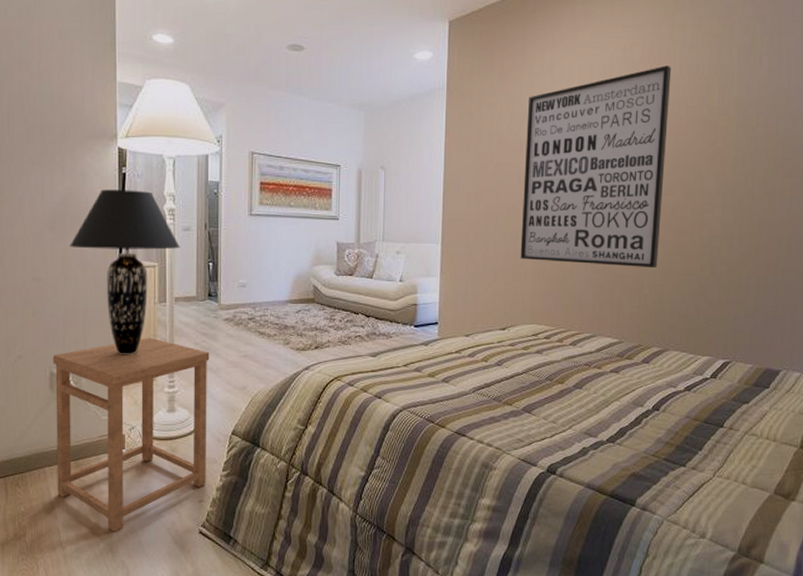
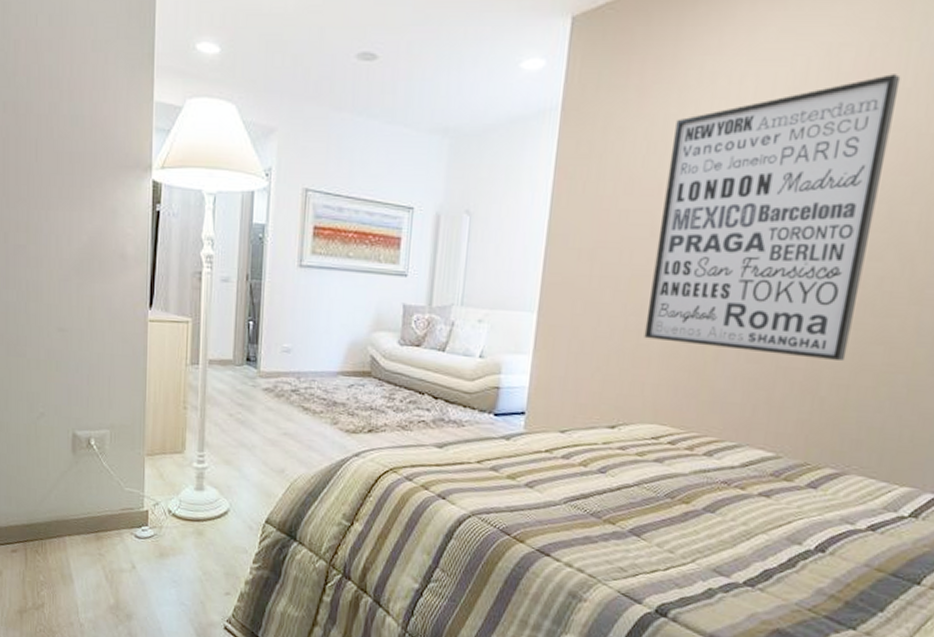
side table: present [52,337,210,532] -> none [75,403,245,615]
table lamp: present [70,189,181,355] -> none [97,229,218,422]

